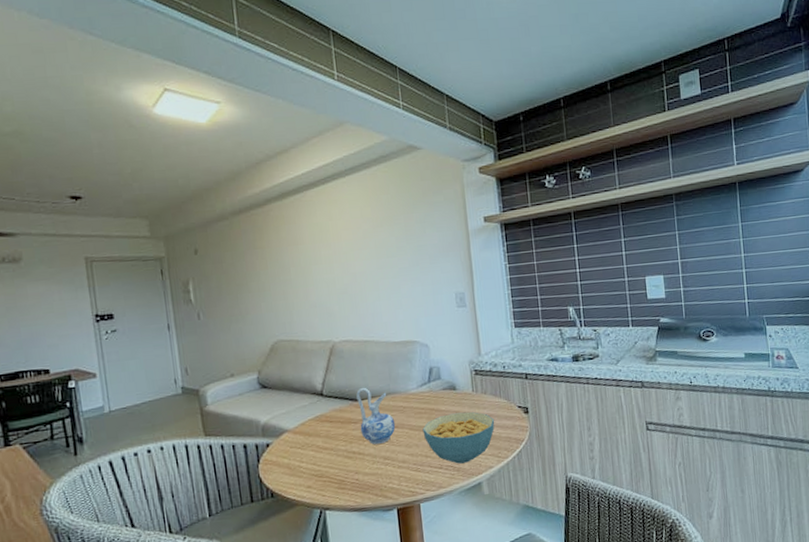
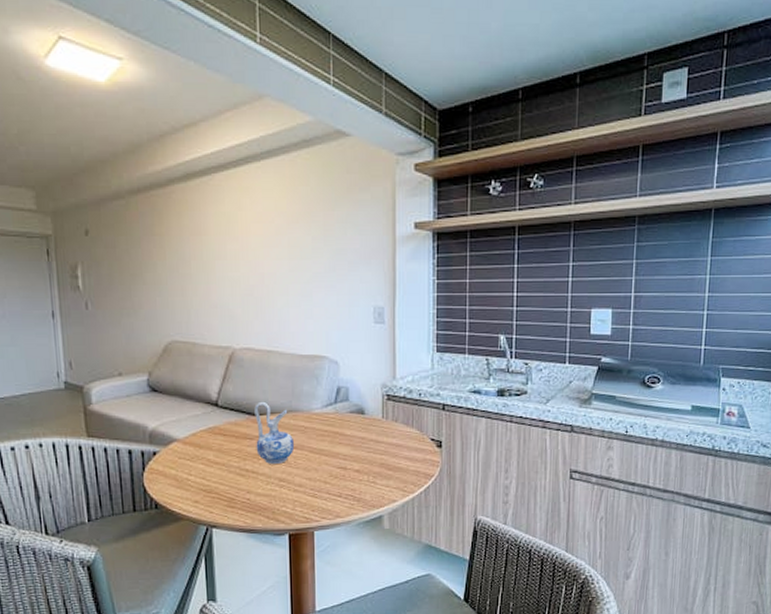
cereal bowl: present [422,411,495,464] -> none [323,439,404,494]

